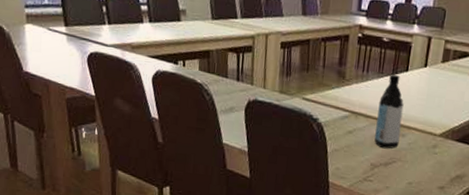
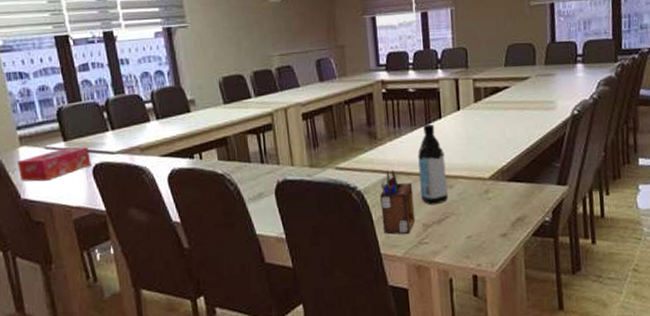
tissue box: none [23,32,87,59] -> present [17,146,92,182]
desk organizer: none [334,109,369,170] -> present [380,170,416,235]

